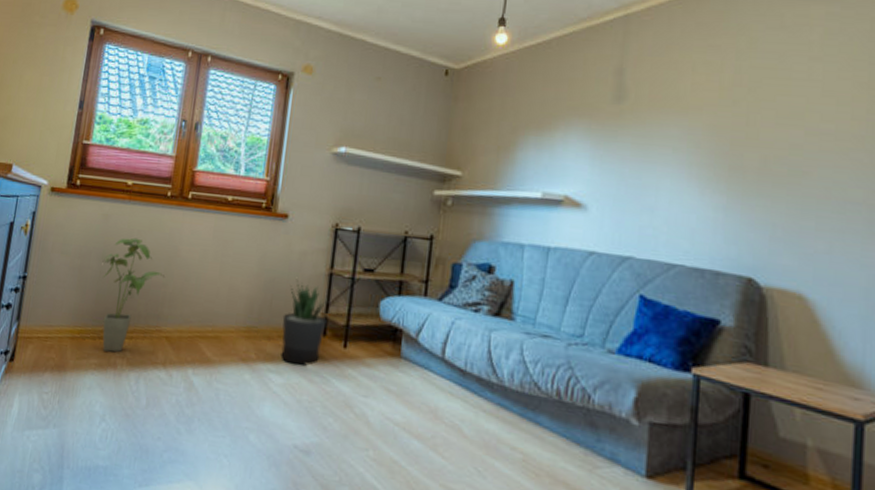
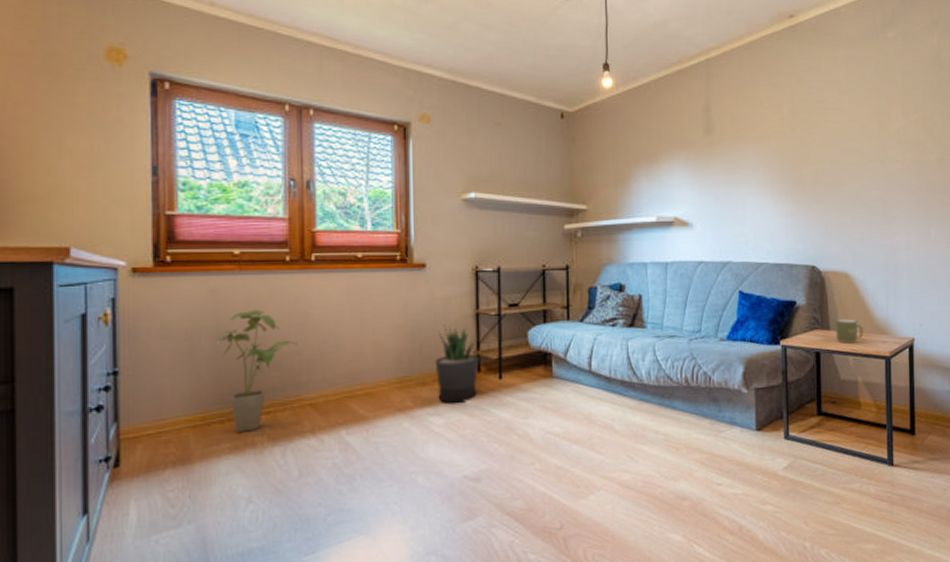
mug: none [776,353,822,392] -> present [835,318,863,344]

